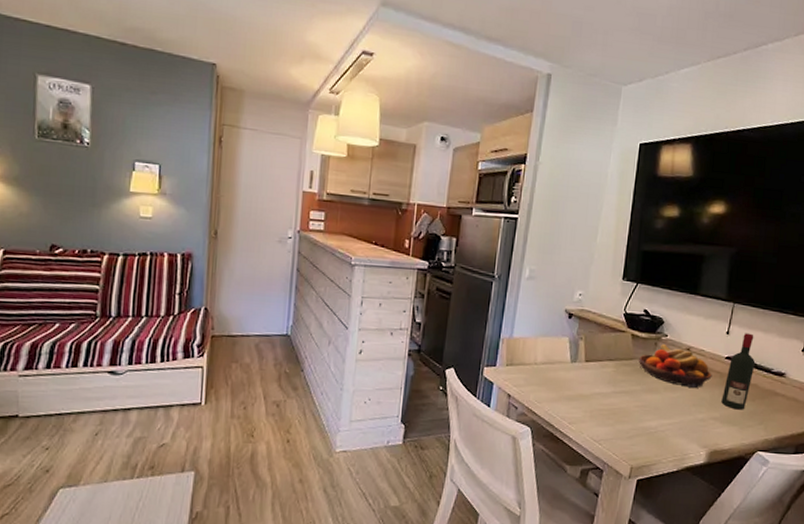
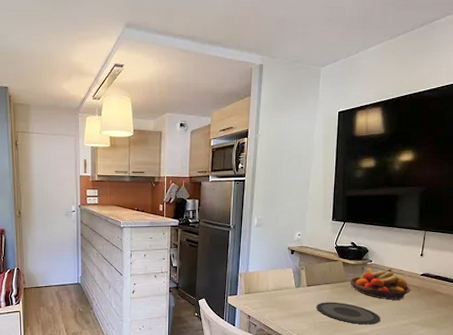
plate: none [595,383,673,417] -> present [316,302,380,325]
wine bottle: present [721,333,756,410] -> none [420,254,446,315]

